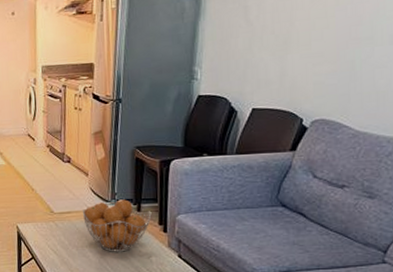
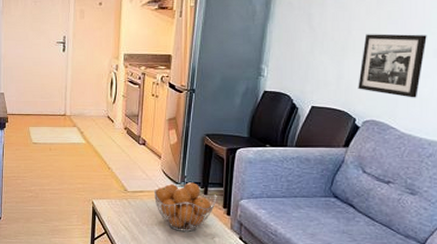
picture frame: none [304,20,382,92] -> present [358,34,427,98]

